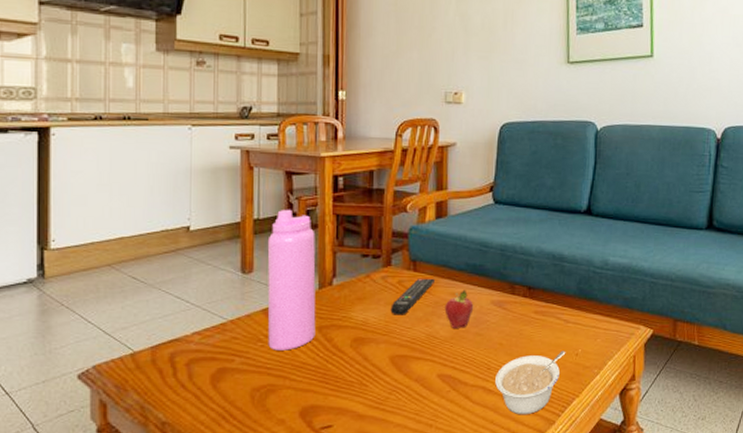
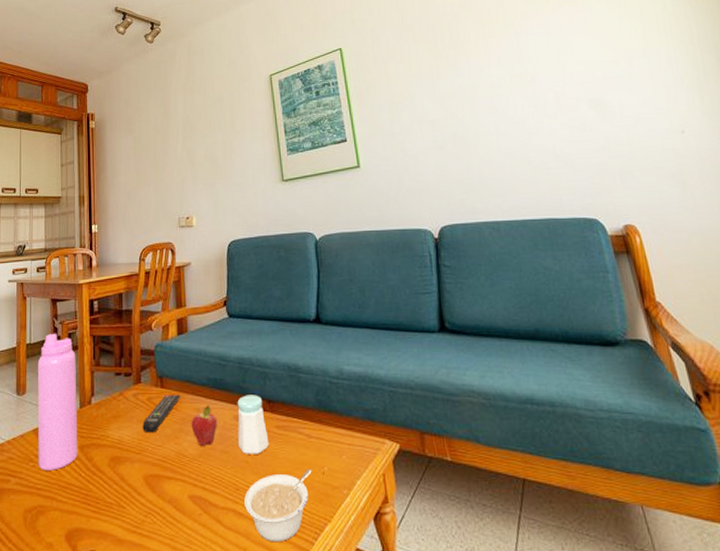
salt shaker: none [494,281,526,337] -> present [237,395,269,454]

